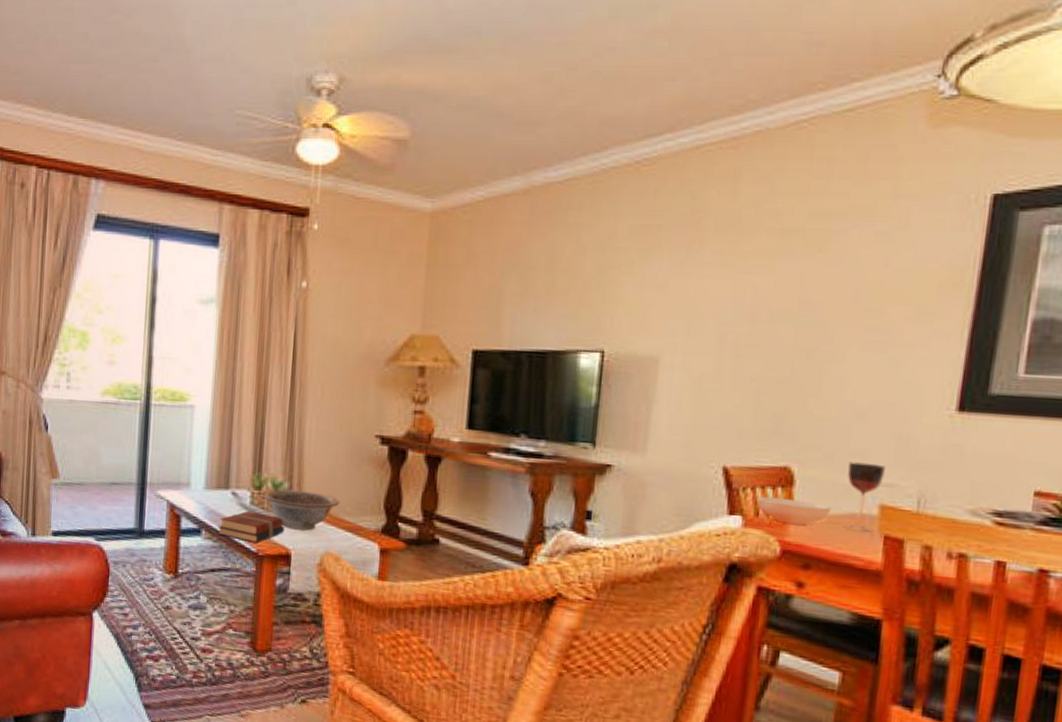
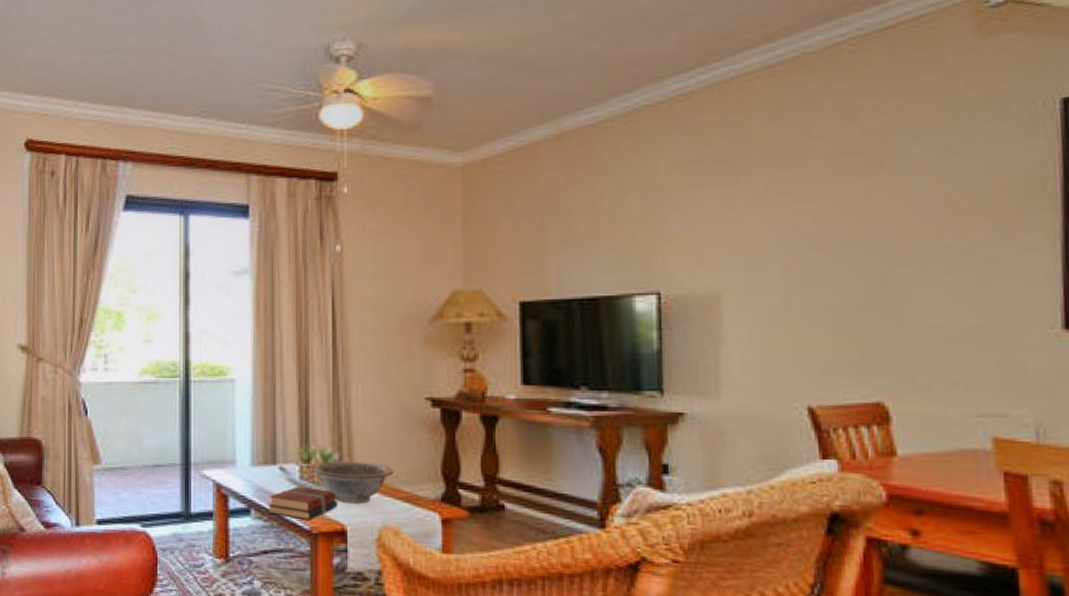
bowl: present [757,496,833,526] -> none [851,436,939,467]
wineglass: present [842,462,885,533] -> none [948,392,993,469]

